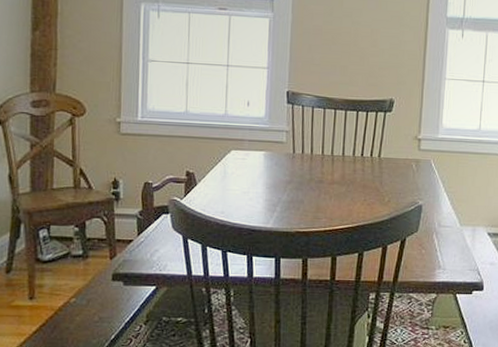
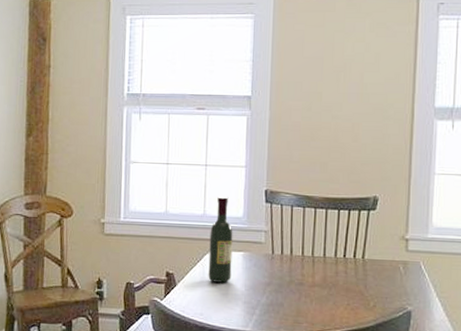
wine bottle: none [229,96,255,182] -> present [208,196,233,283]

